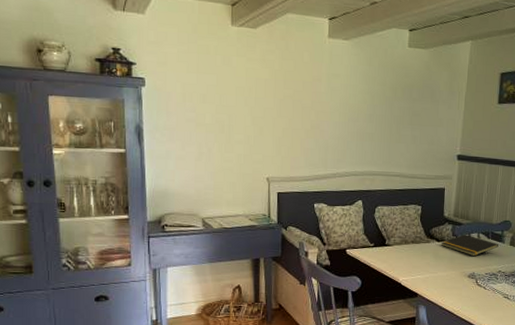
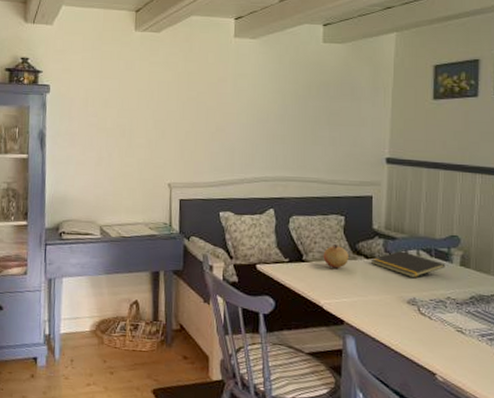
fruit: none [402,230,424,251] -> present [323,244,349,269]

